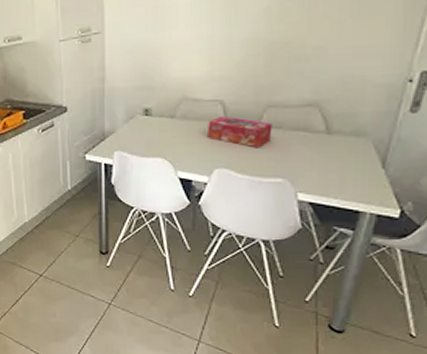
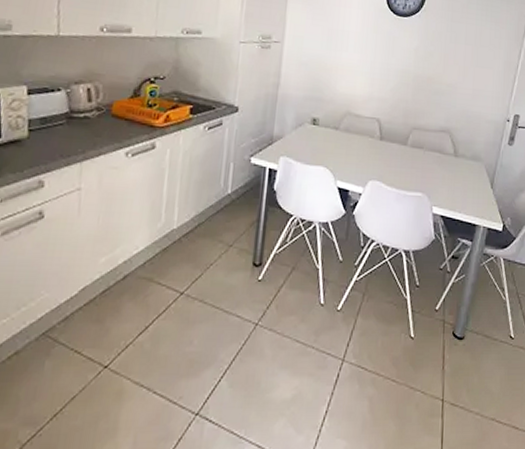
tissue box: present [208,115,273,148] -> none [365,132,416,164]

